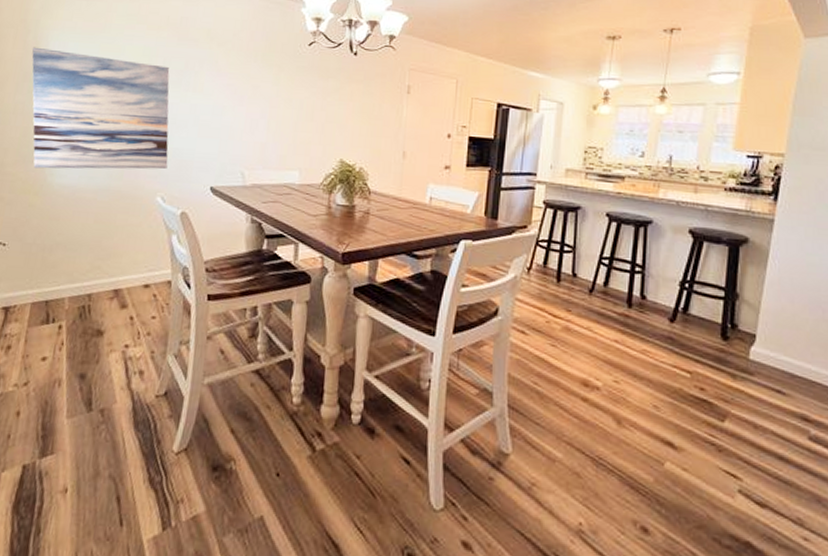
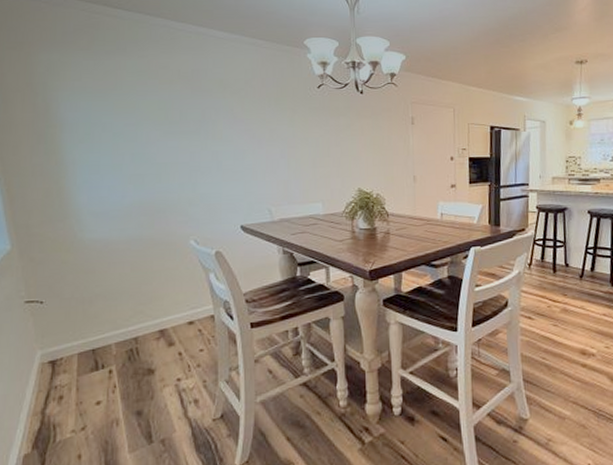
wall art: present [31,47,170,170] -> none [42,109,197,226]

